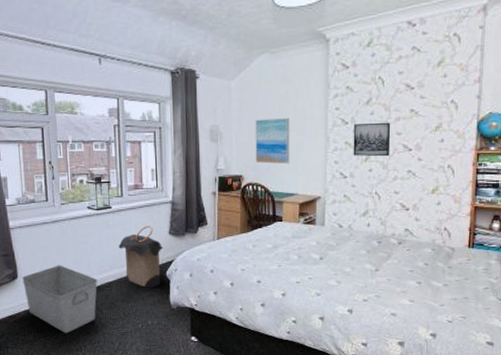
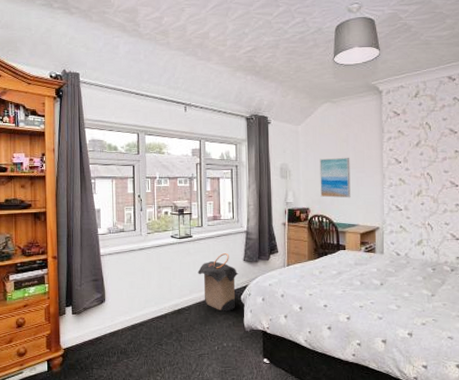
storage bin: present [22,265,97,333] -> none [109,289,178,354]
wall art: present [353,122,391,157] -> none [406,161,439,192]

